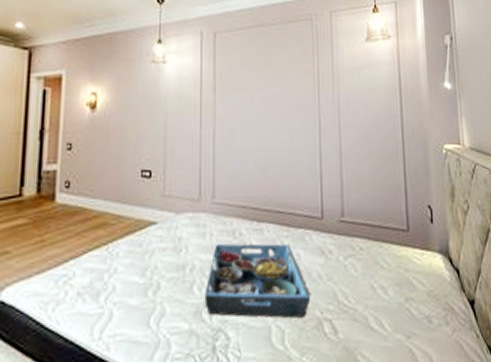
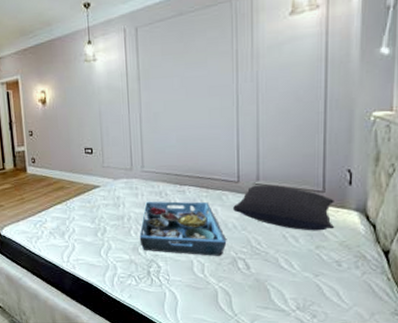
pillow: none [317,222,421,279] -> present [233,184,334,231]

